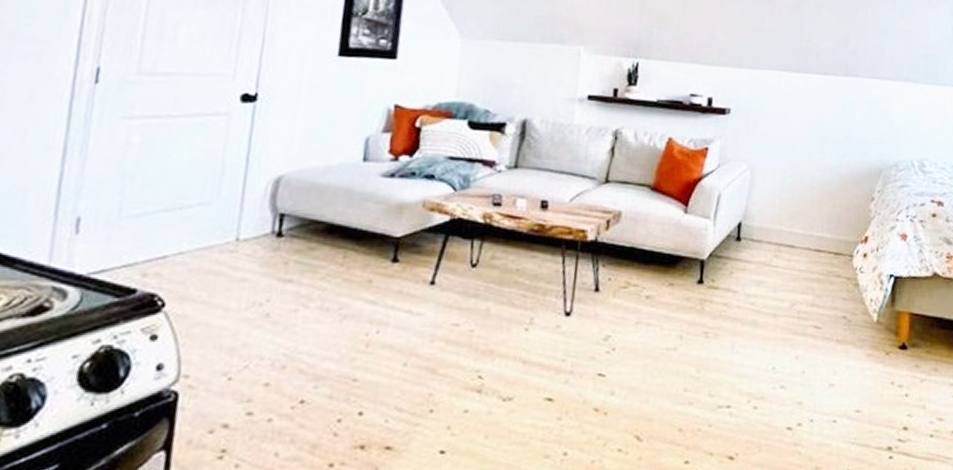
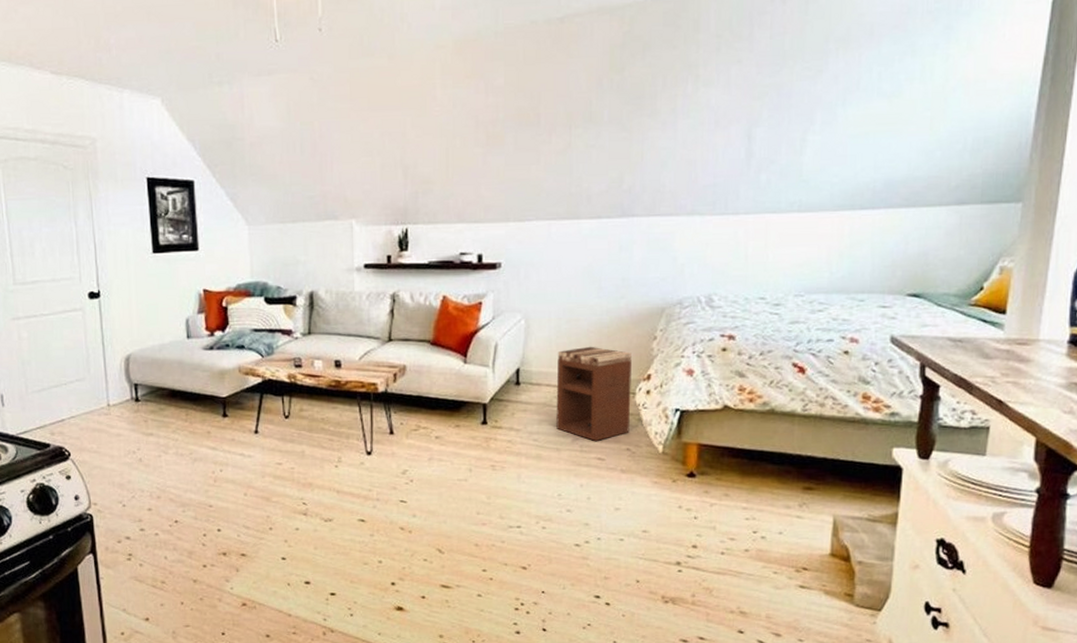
nightstand: none [775,203,851,307] -> present [556,346,632,441]

